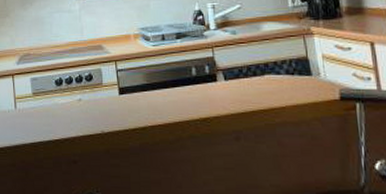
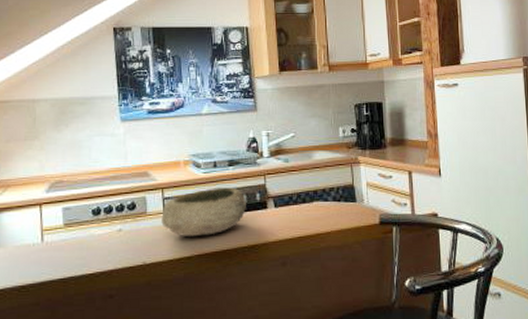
bowl: none [116,60,196,108] -> present [161,187,246,237]

